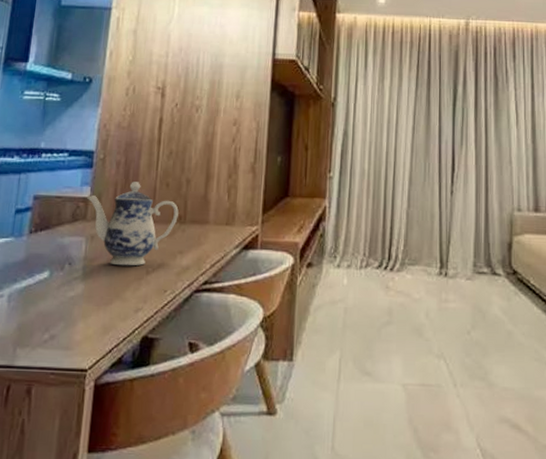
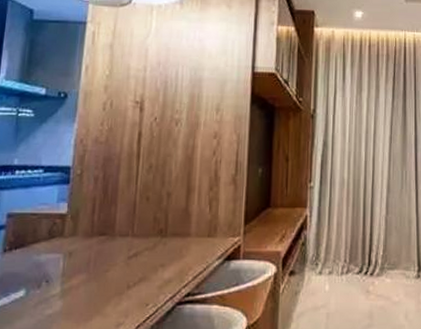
teapot: present [87,182,179,266] -> none [64,196,160,281]

